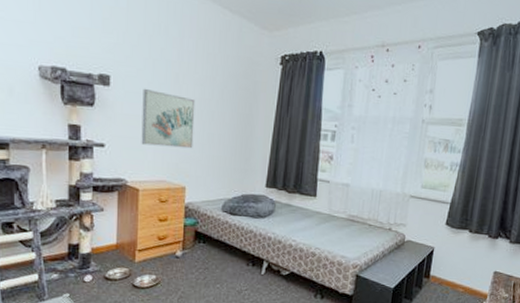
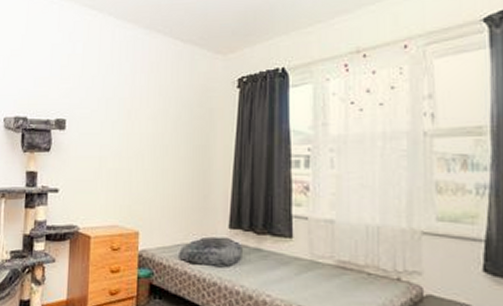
wall art: present [141,88,196,149] -> none [93,128,148,188]

